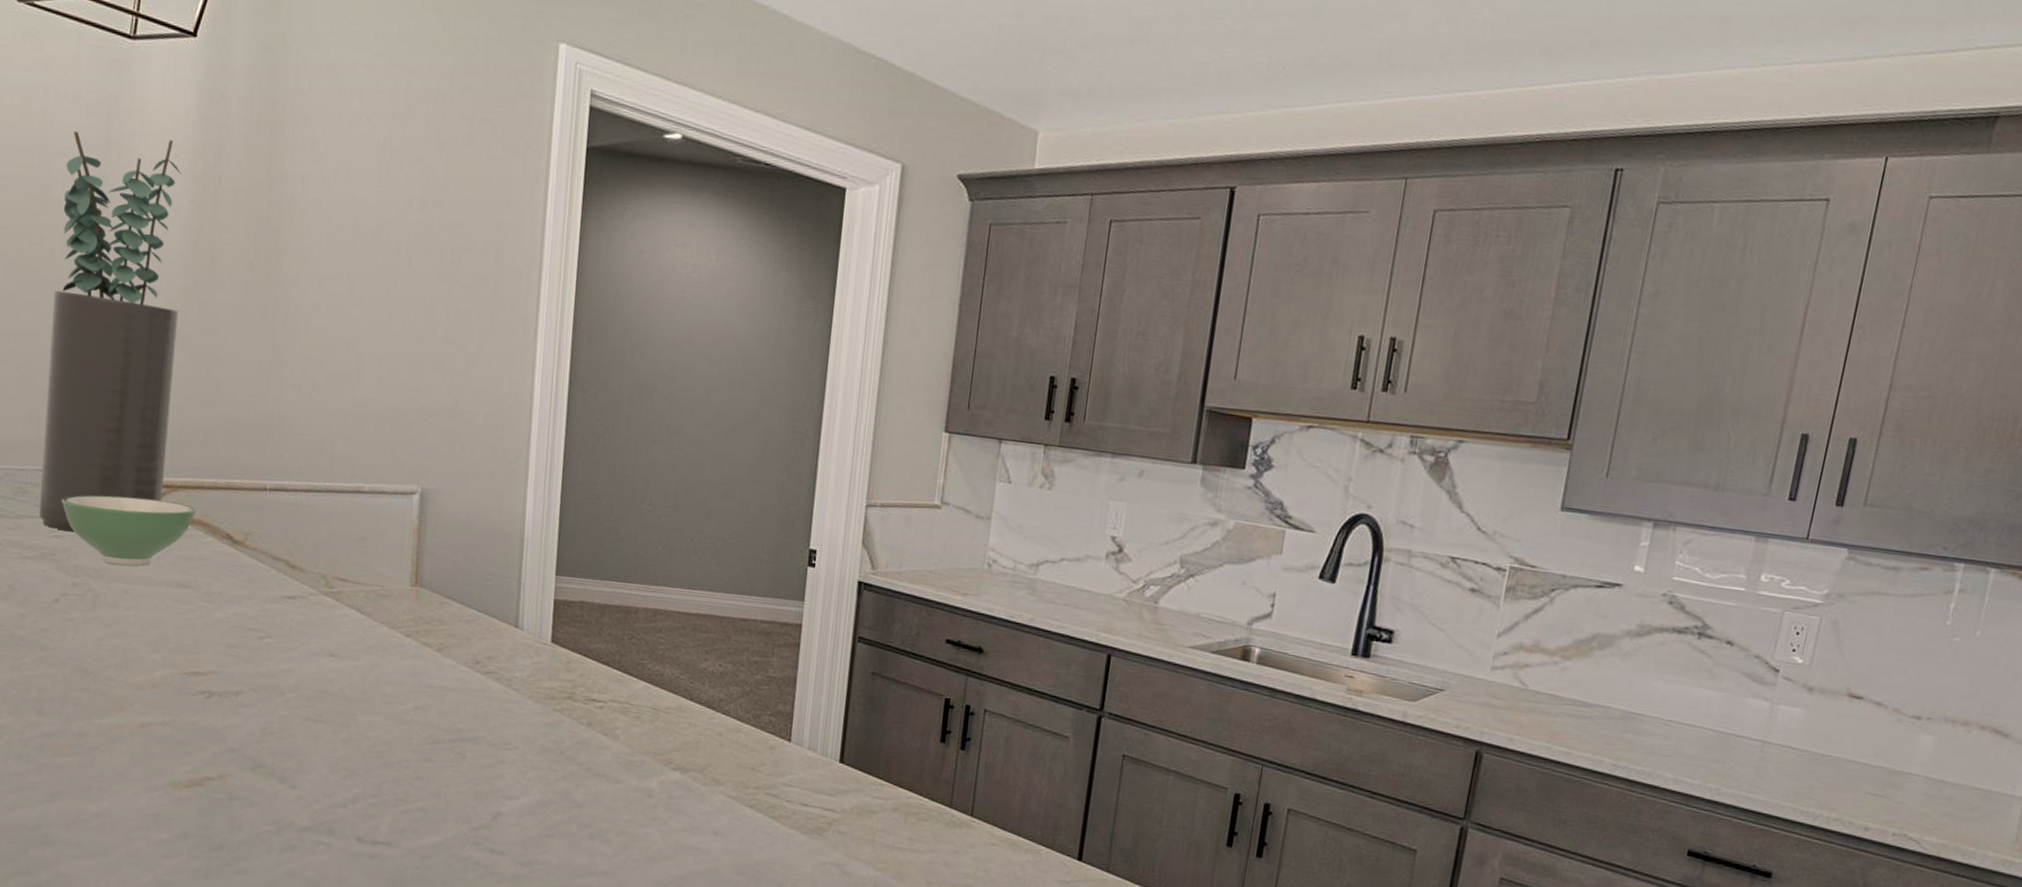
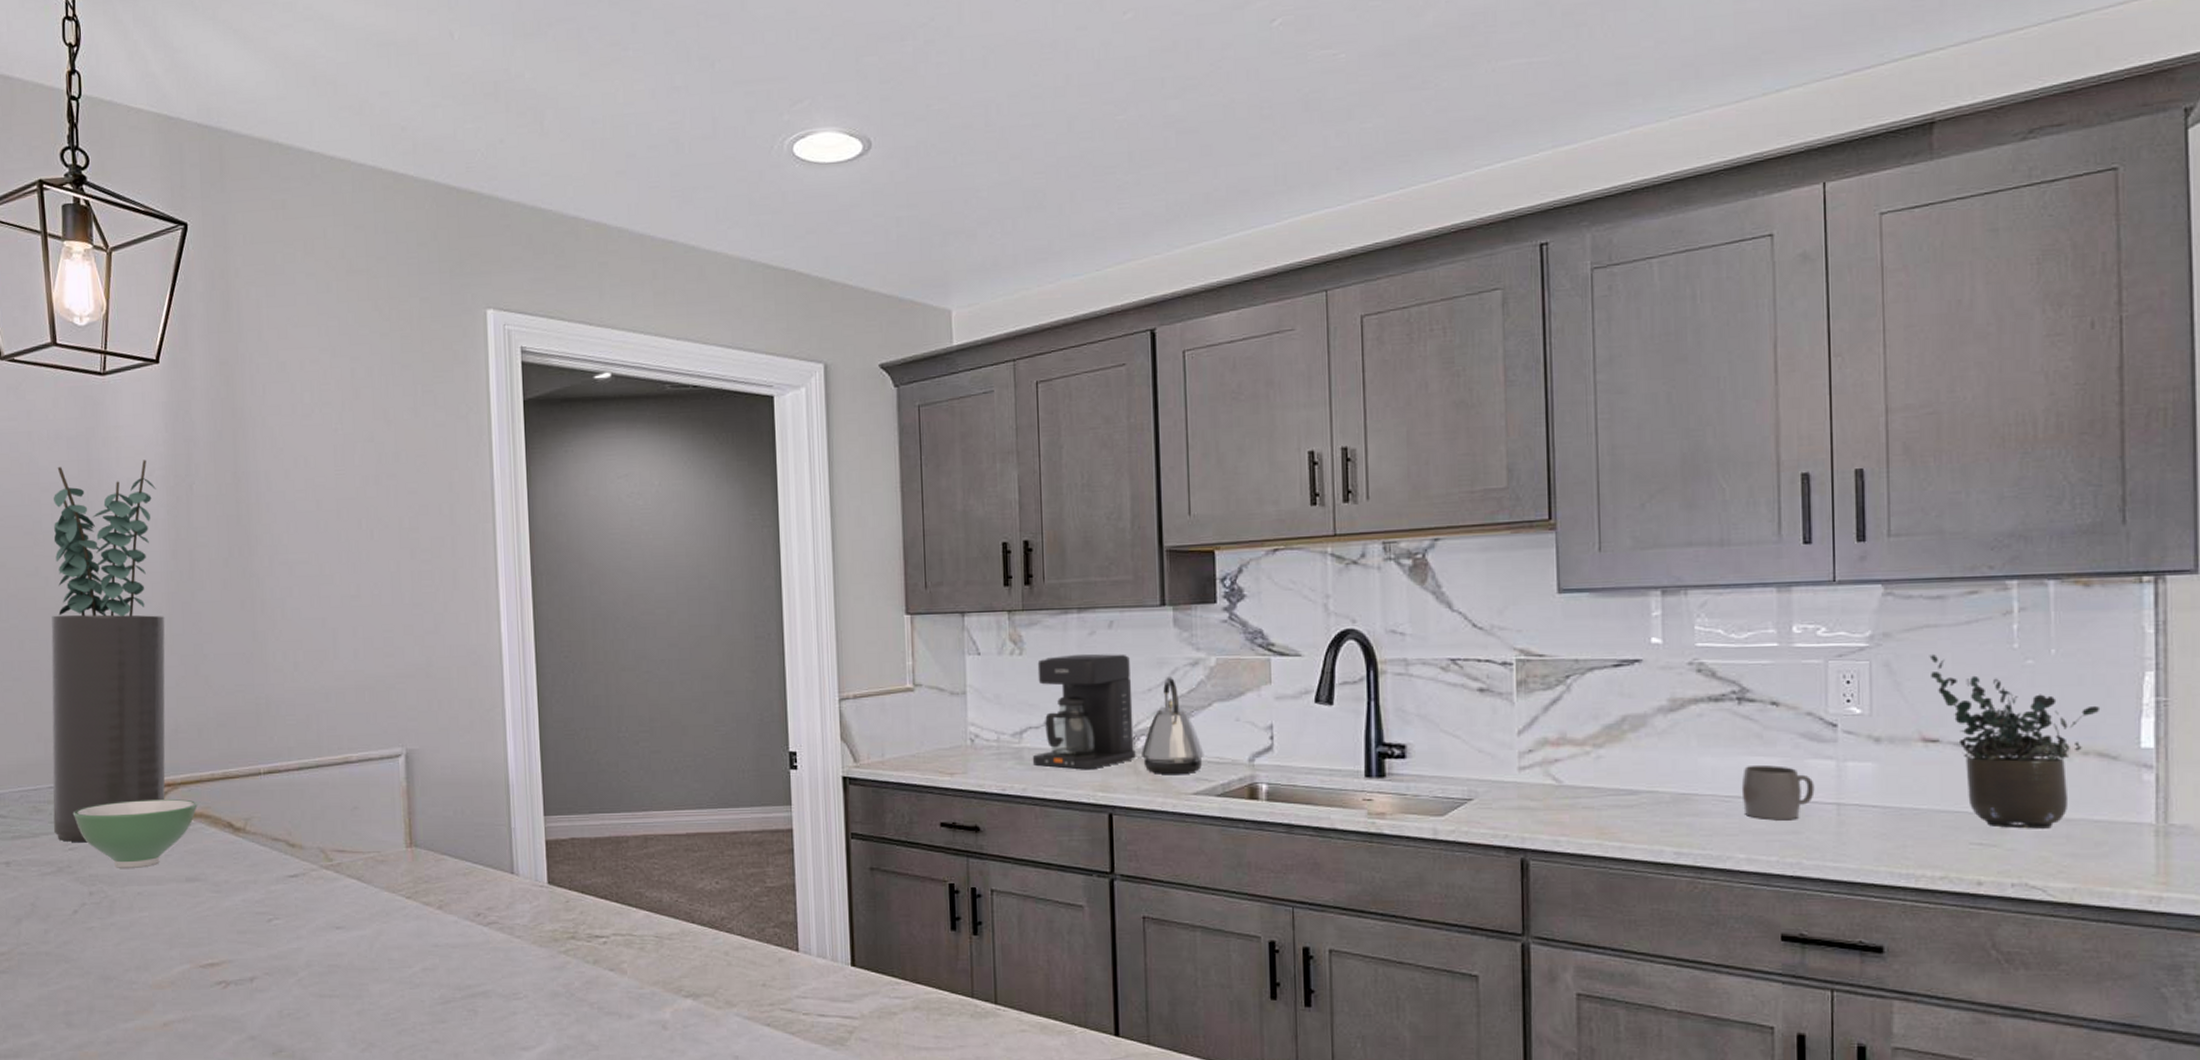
coffee maker: none [1043,496,1154,610] -> present [1032,654,1136,770]
kettle: none [1148,533,1208,628] -> present [1142,677,1204,775]
mug: none [1681,696,1748,751] -> present [1741,765,1815,821]
potted plant: none [1870,619,2006,790] -> present [1929,655,2101,830]

